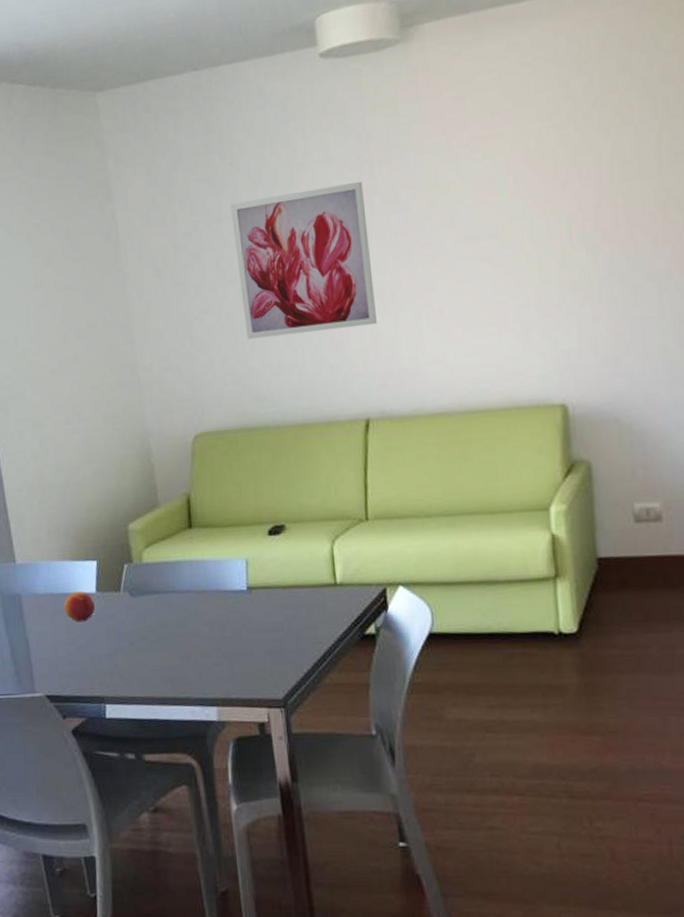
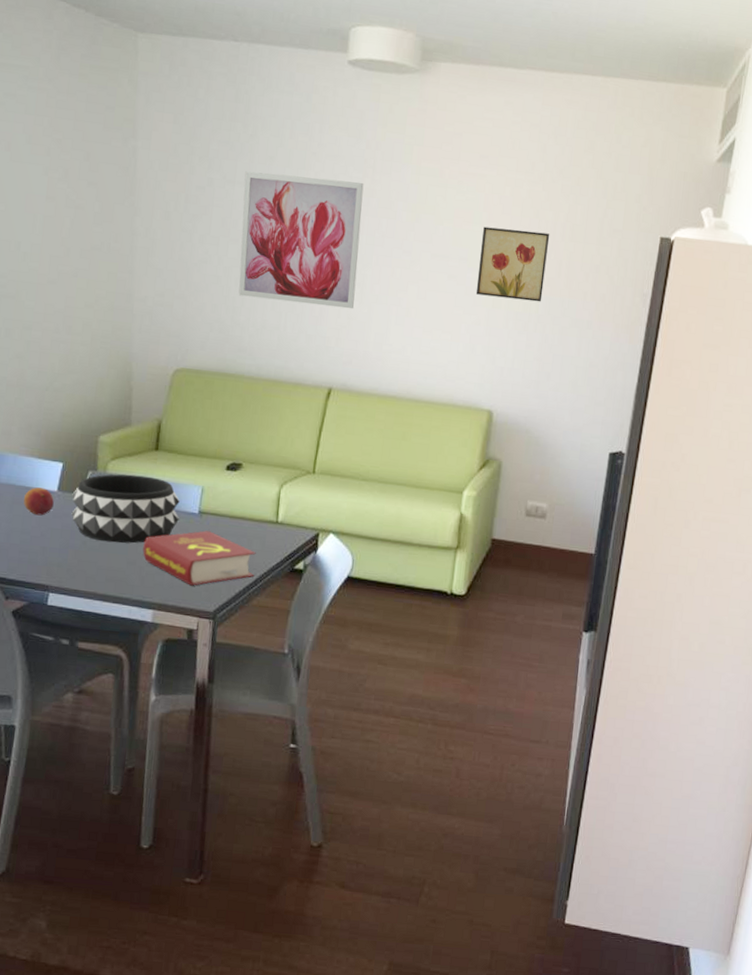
decorative bowl: none [111,558,228,639] -> present [71,474,180,544]
book: none [194,607,322,673] -> present [142,530,256,586]
wall art: none [512,179,602,273] -> present [475,226,550,302]

